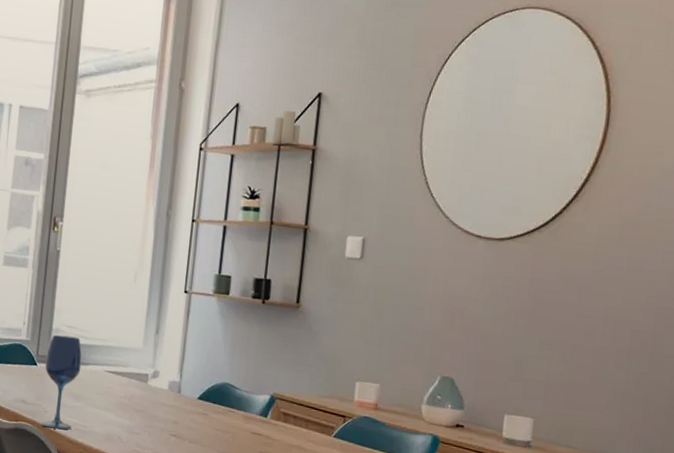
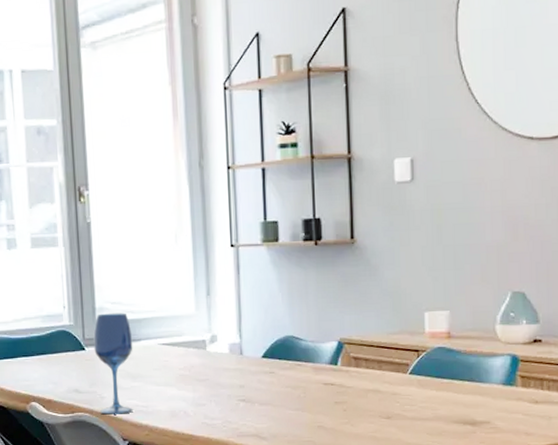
candle: present [272,109,300,147] -> none [300,30,330,73]

